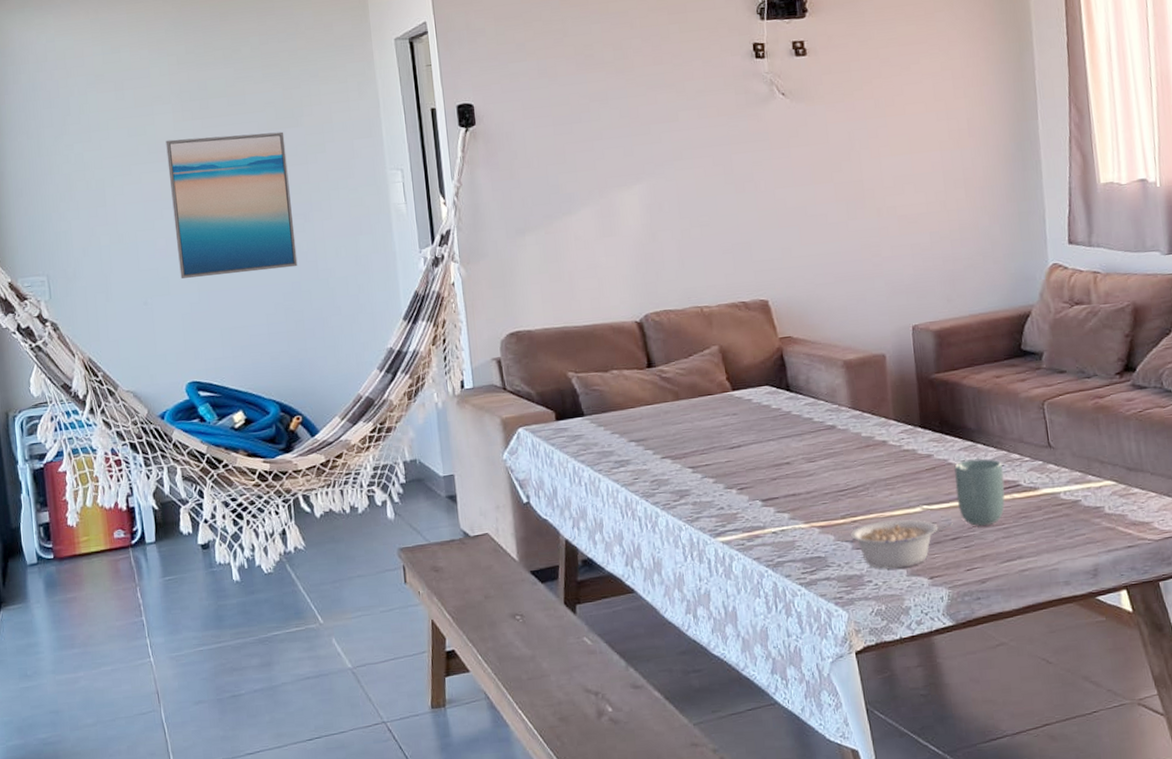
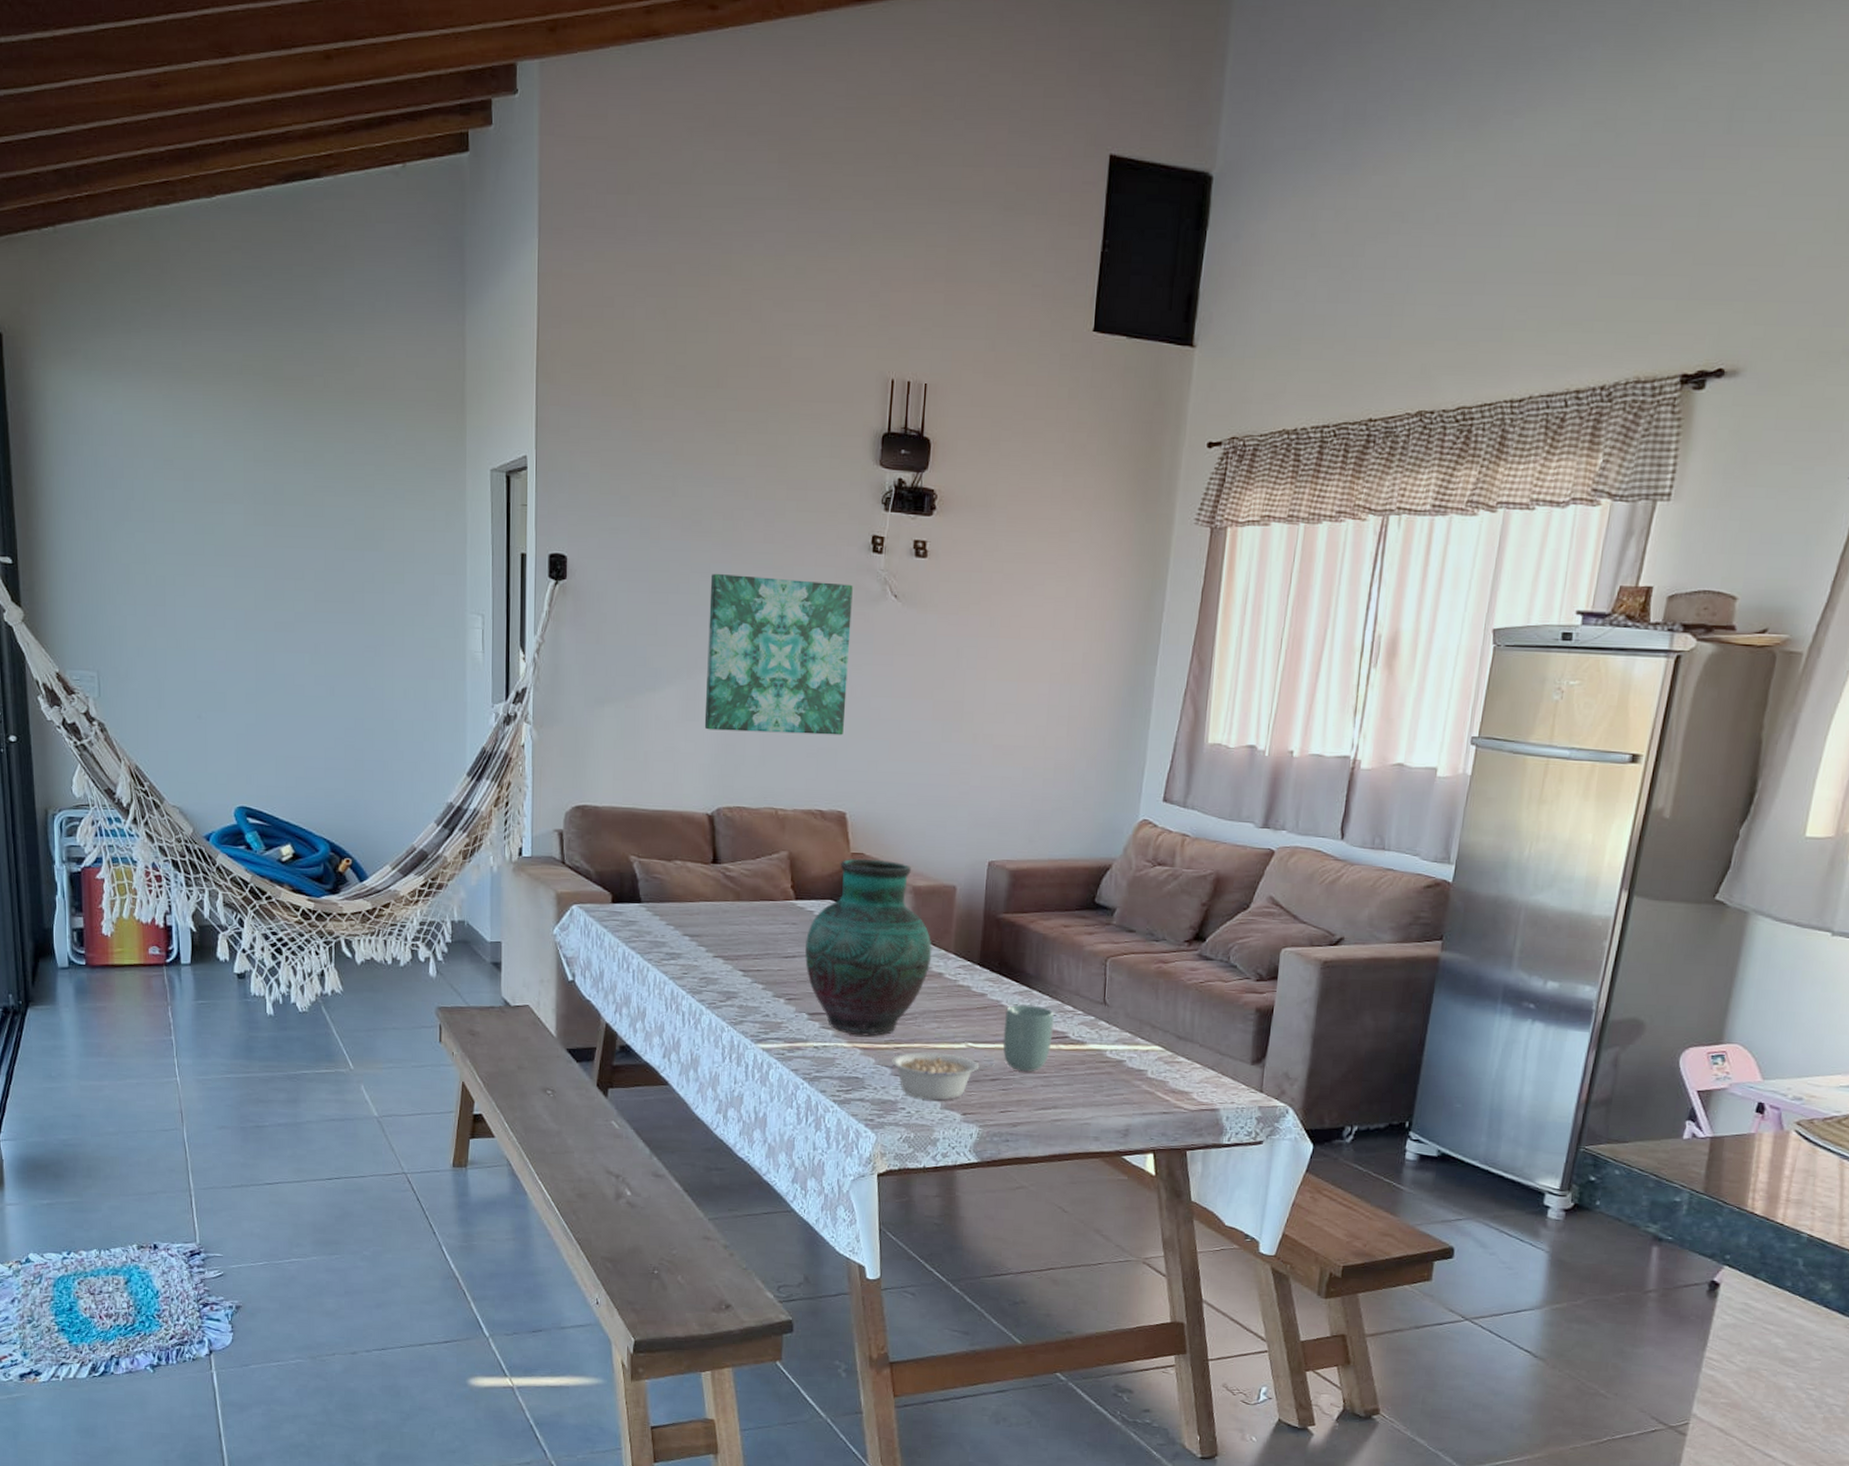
wall art: present [166,131,298,279] -> none [234,544,363,703]
wall art: none [609,90,754,243] -> present [704,573,853,735]
vase: none [748,339,873,516] -> present [805,858,932,1036]

